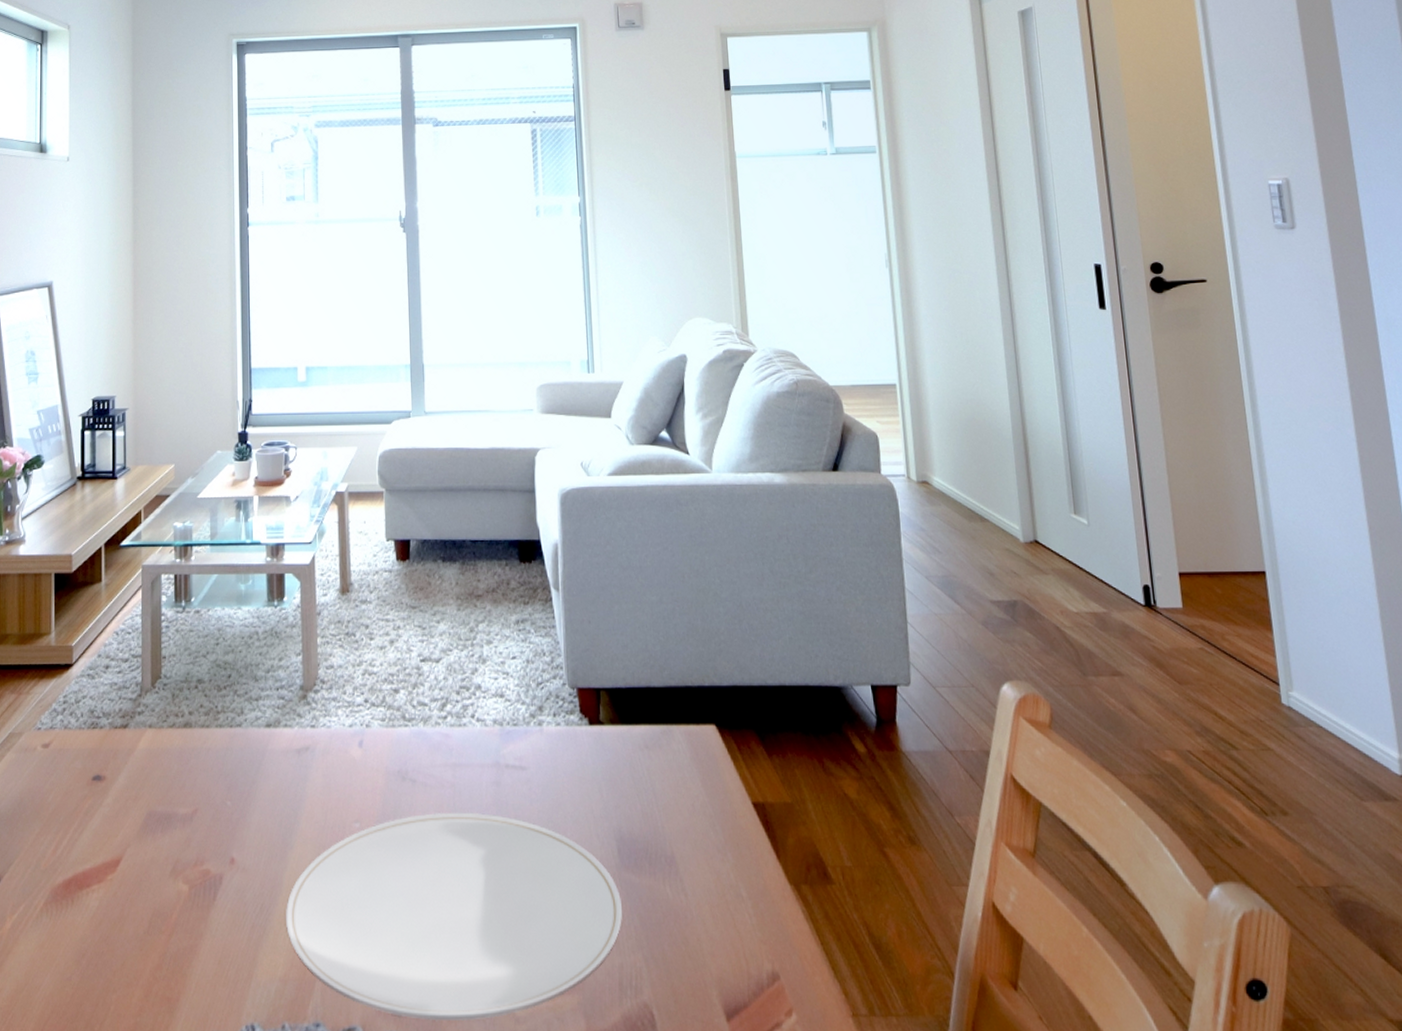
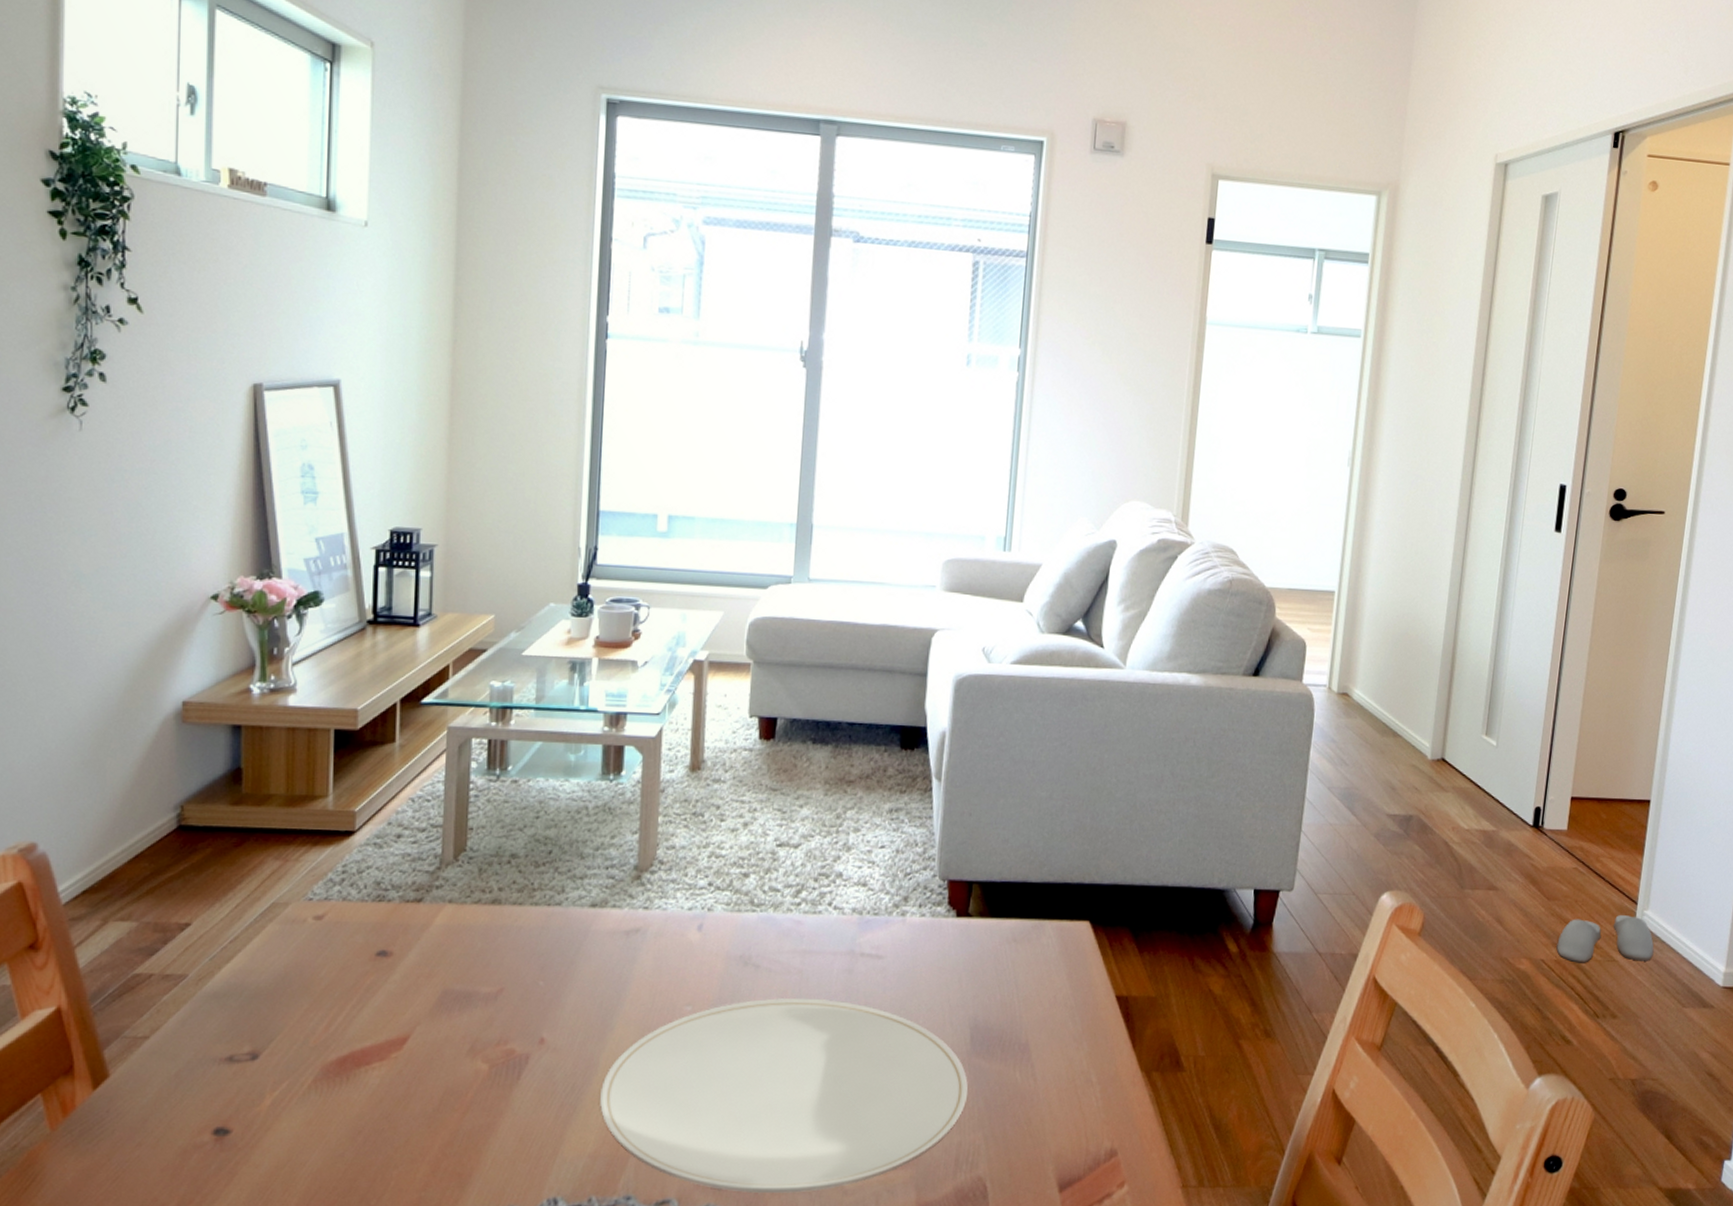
slippers: none [1200,698,1312,753] -> present [1556,915,1654,963]

